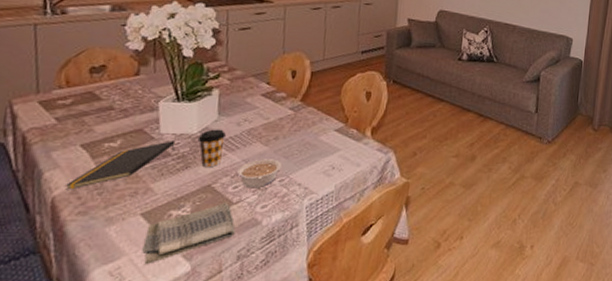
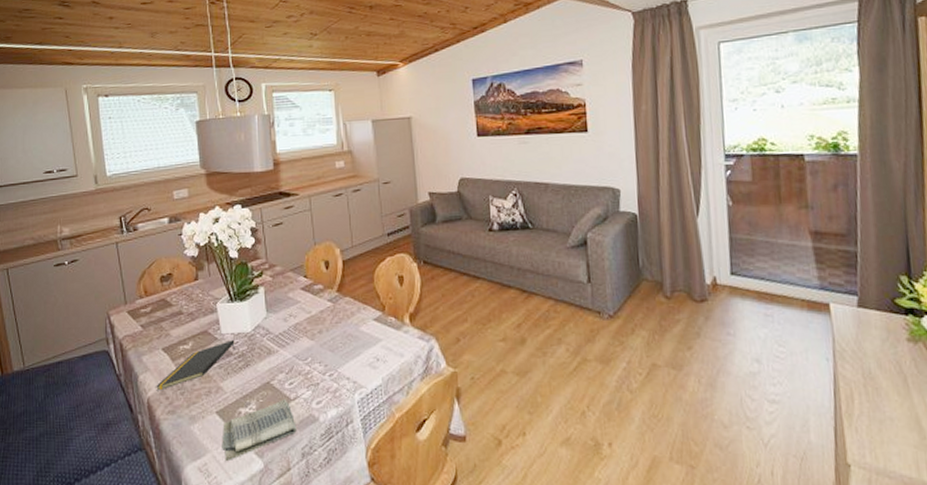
coffee cup: present [197,129,226,168] -> none [252,326,275,365]
legume: present [237,159,282,189] -> none [290,353,329,384]

